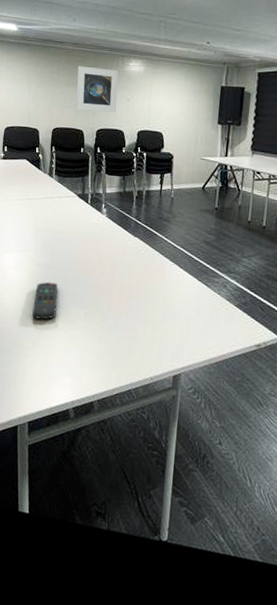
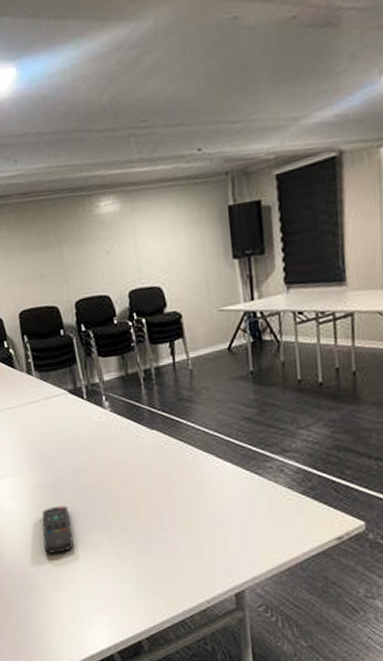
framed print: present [76,66,118,112] -> none [33,216,95,281]

